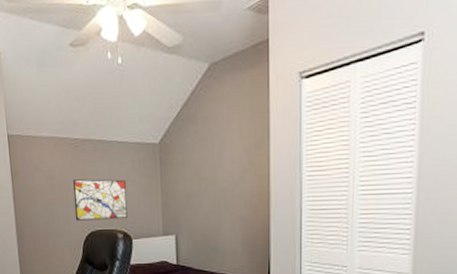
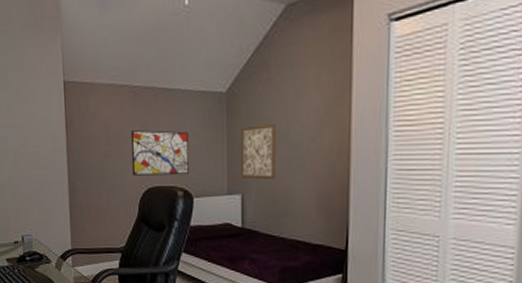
wall art: none [173,171,205,222] -> present [241,123,276,180]

